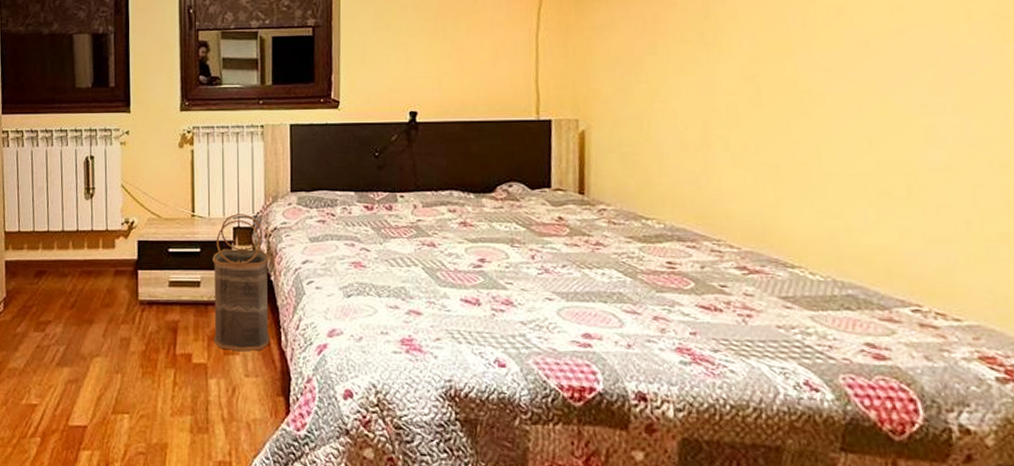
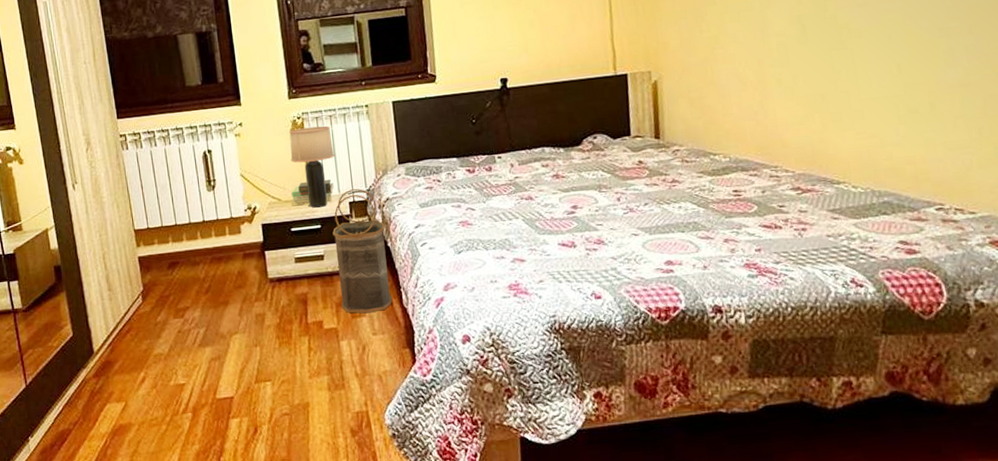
books: none [172,200,219,226] -> present [291,179,334,207]
table lamp: none [176,143,223,229] -> present [289,125,335,208]

